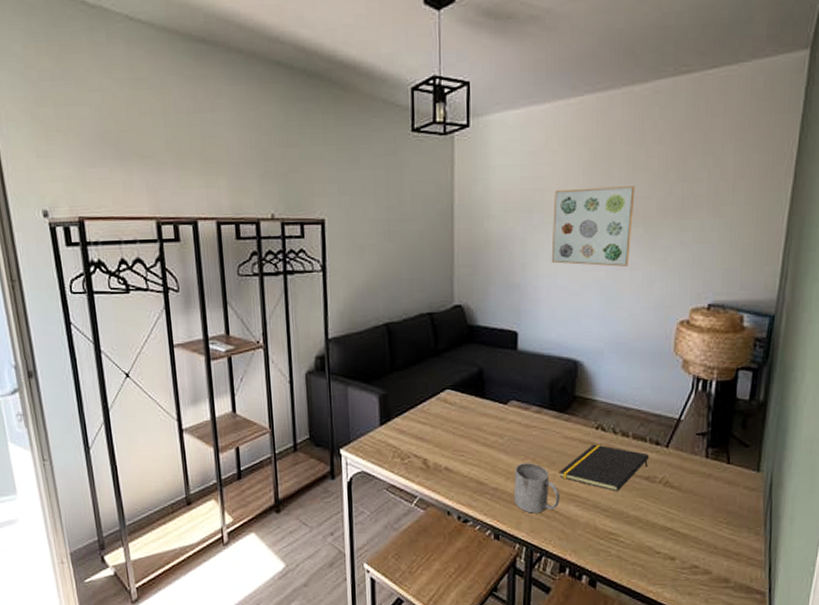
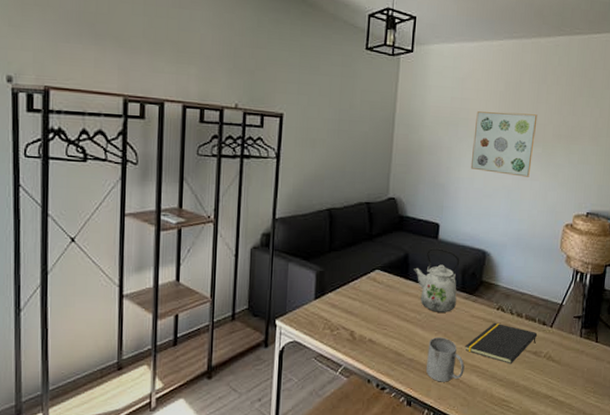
kettle: none [489,359,546,435] -> present [413,247,460,312]

